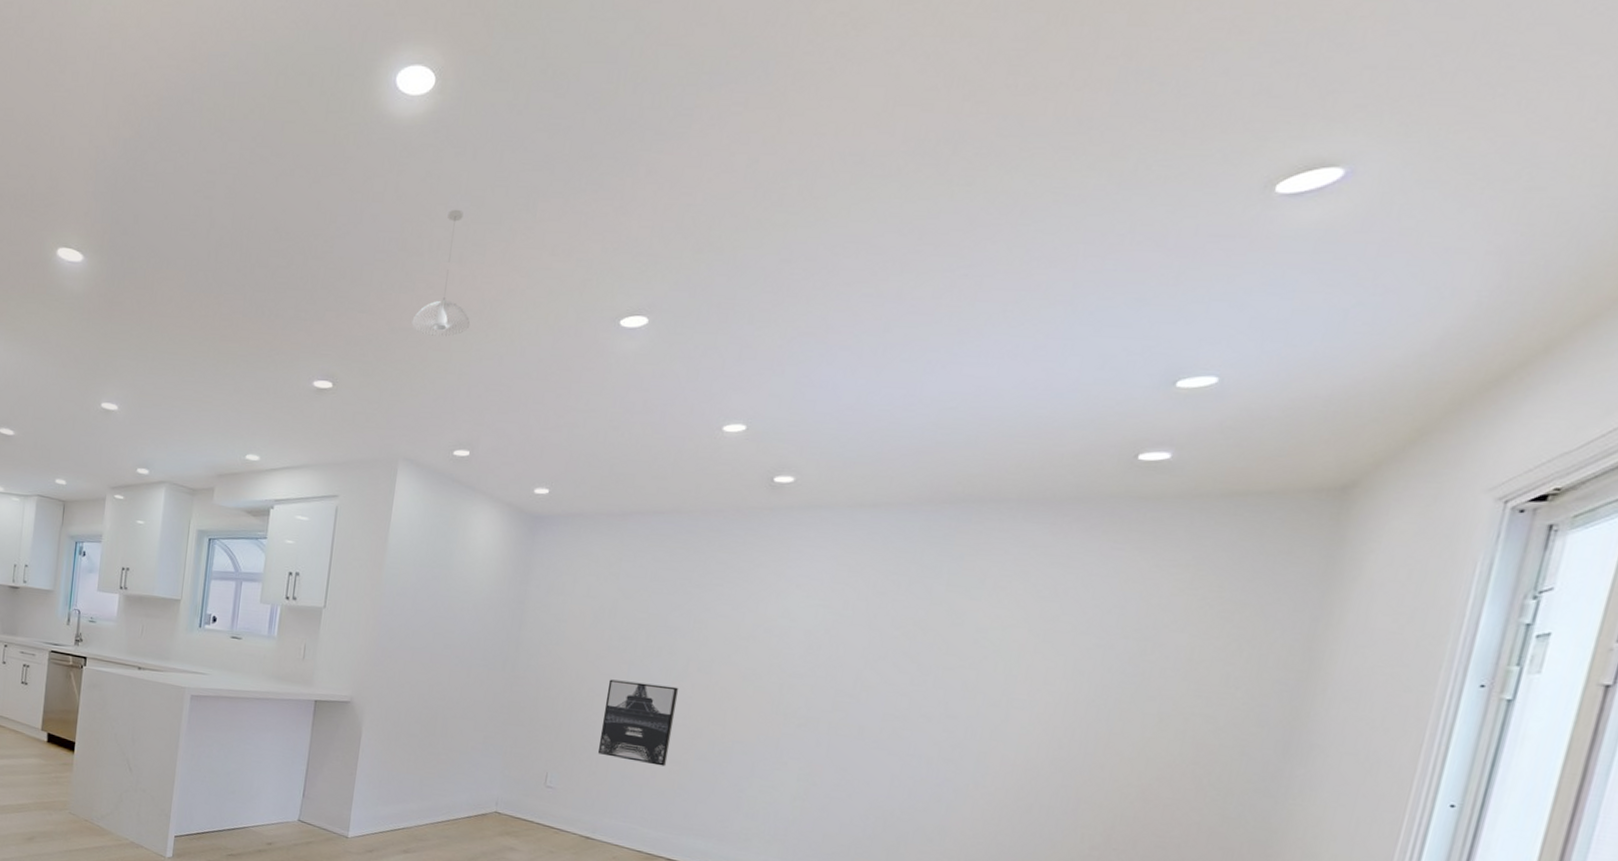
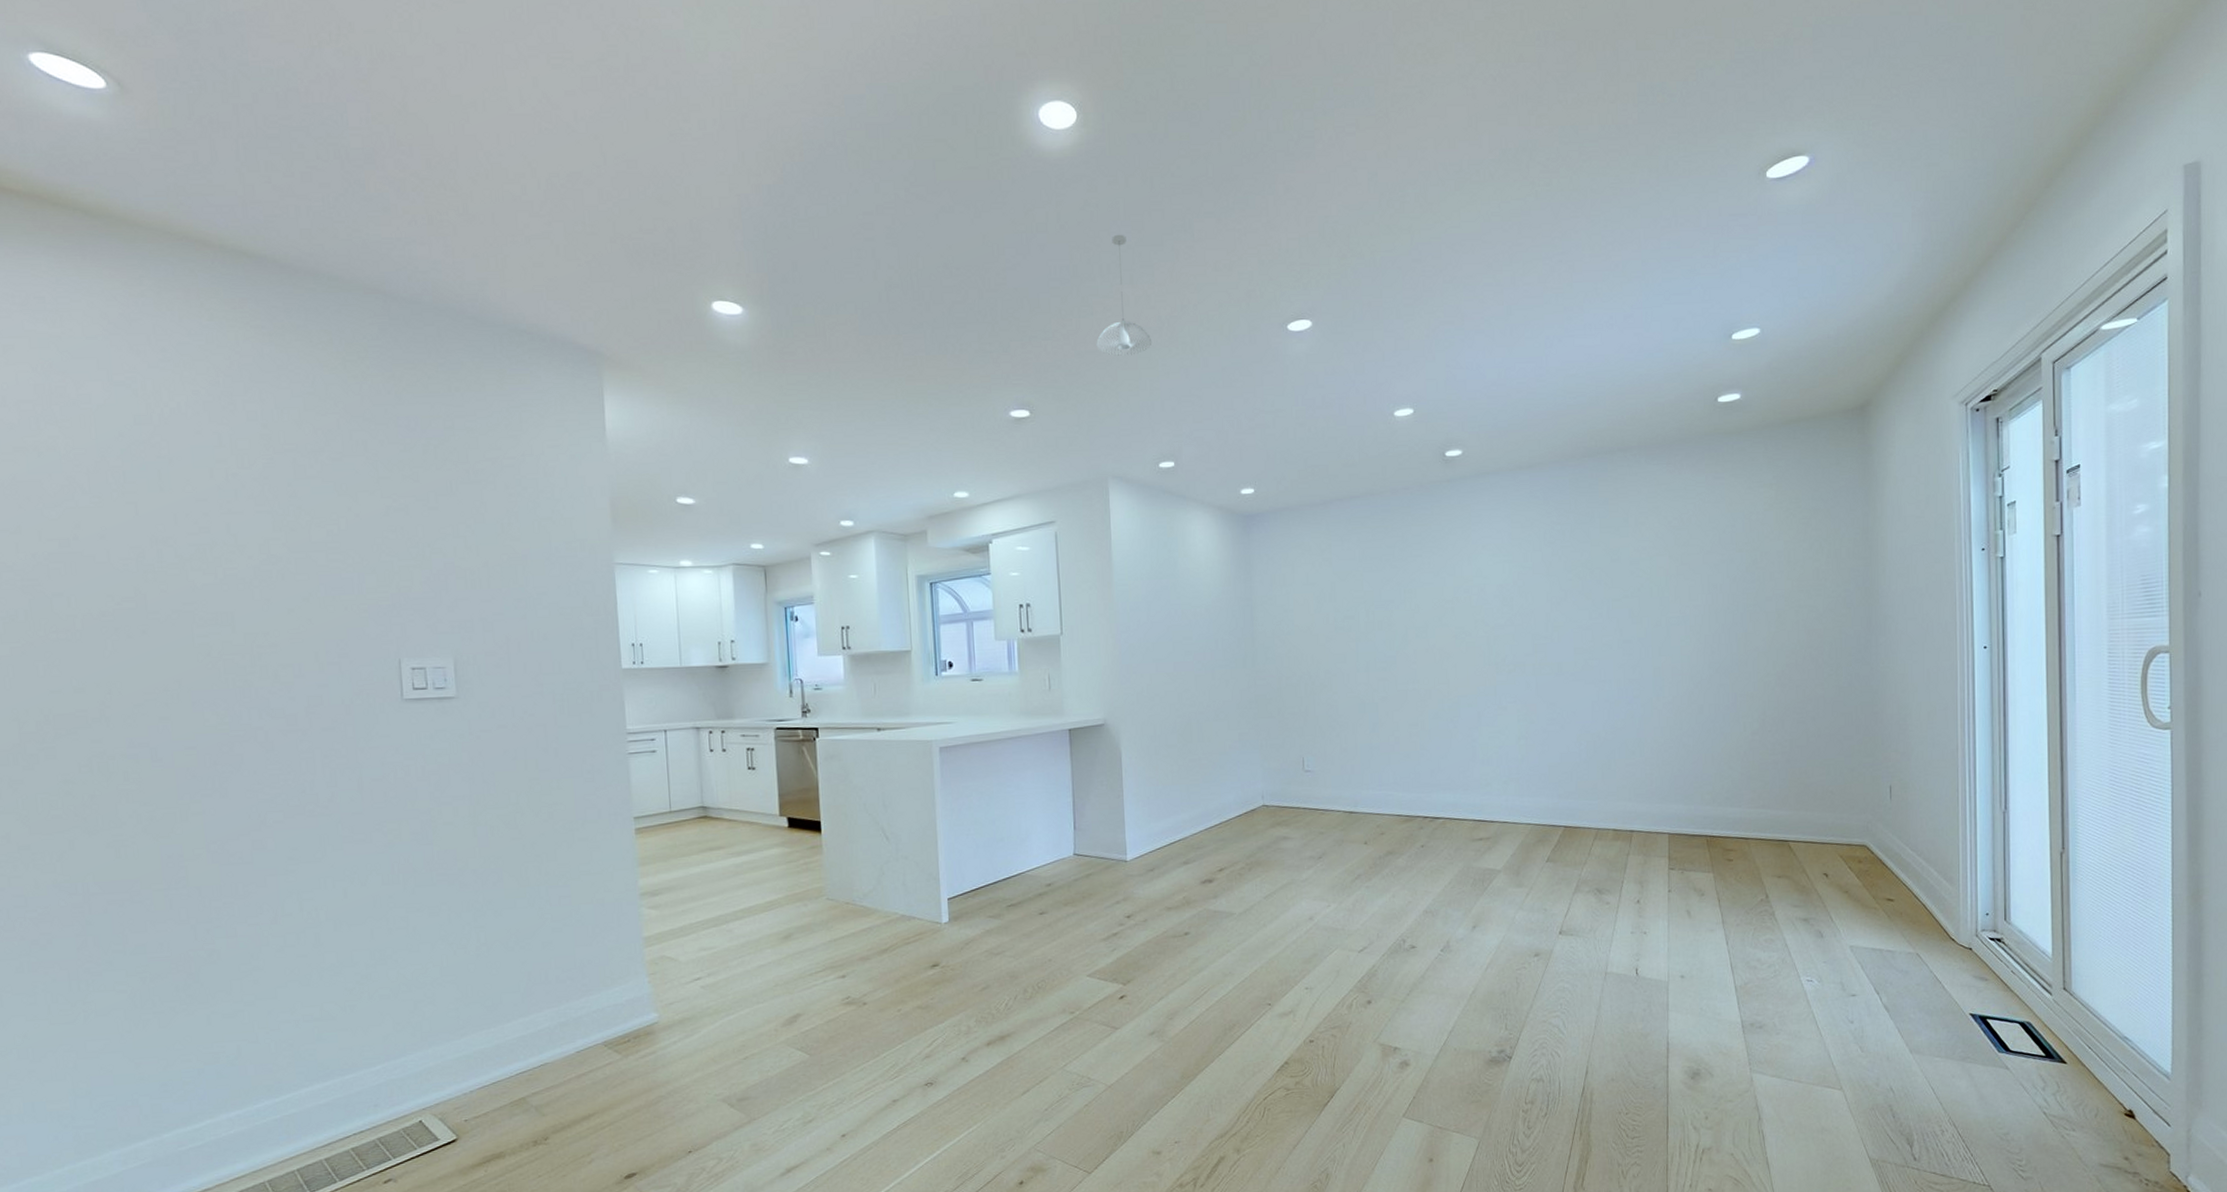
wall art: present [598,679,679,767] -> none [1341,655,1407,732]

